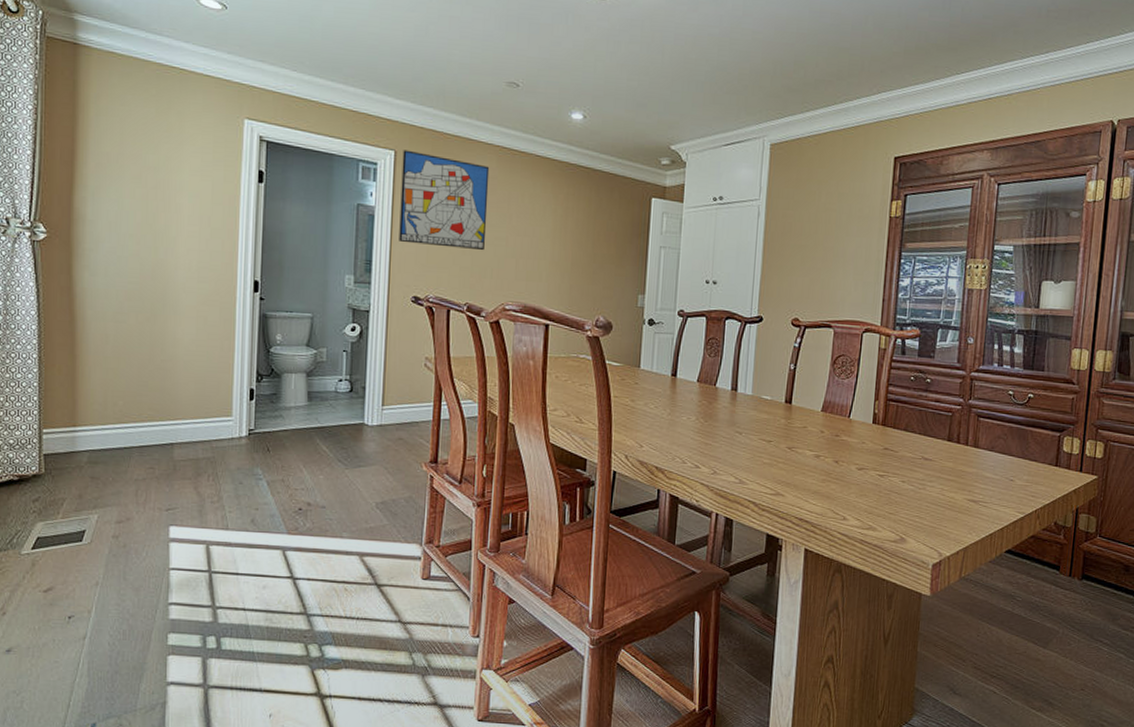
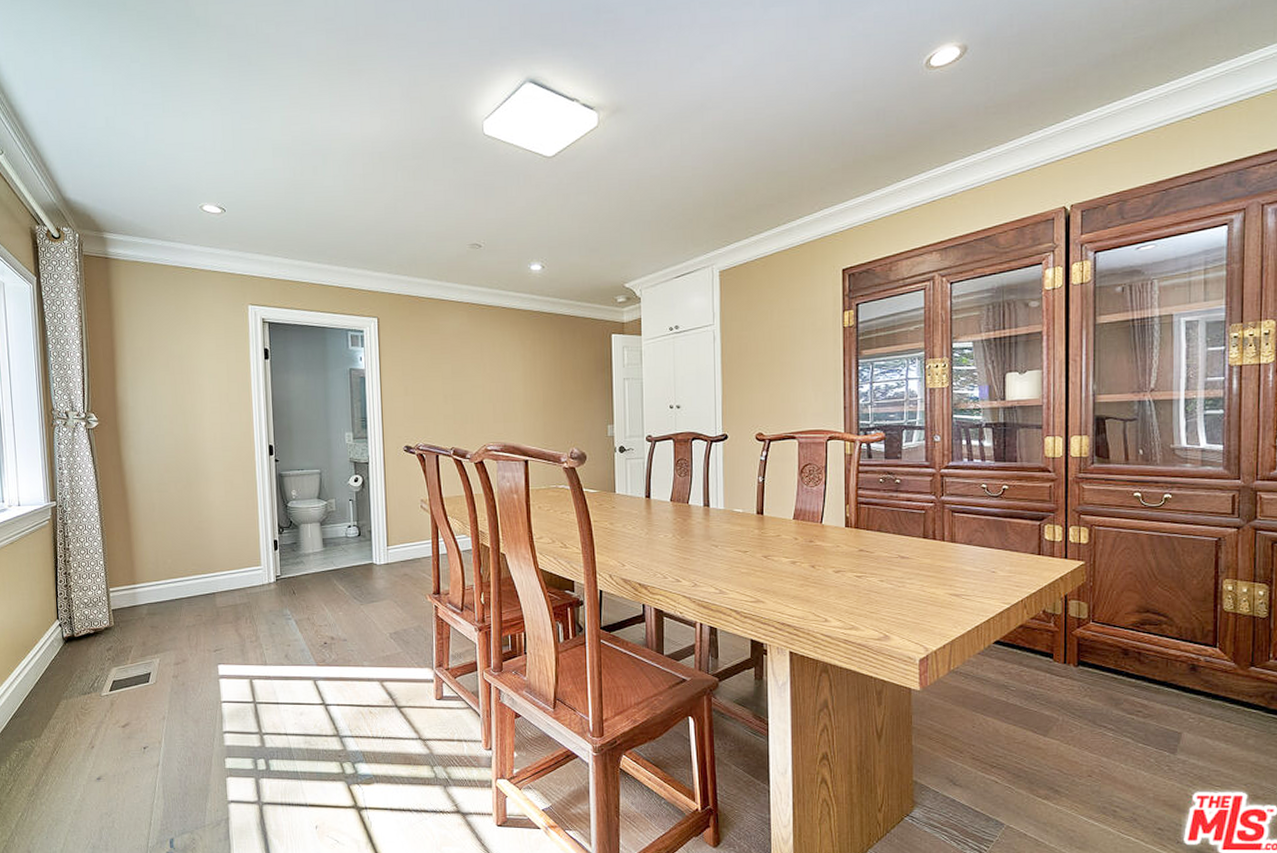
wall art: present [399,150,490,251] -> none [384,316,464,399]

